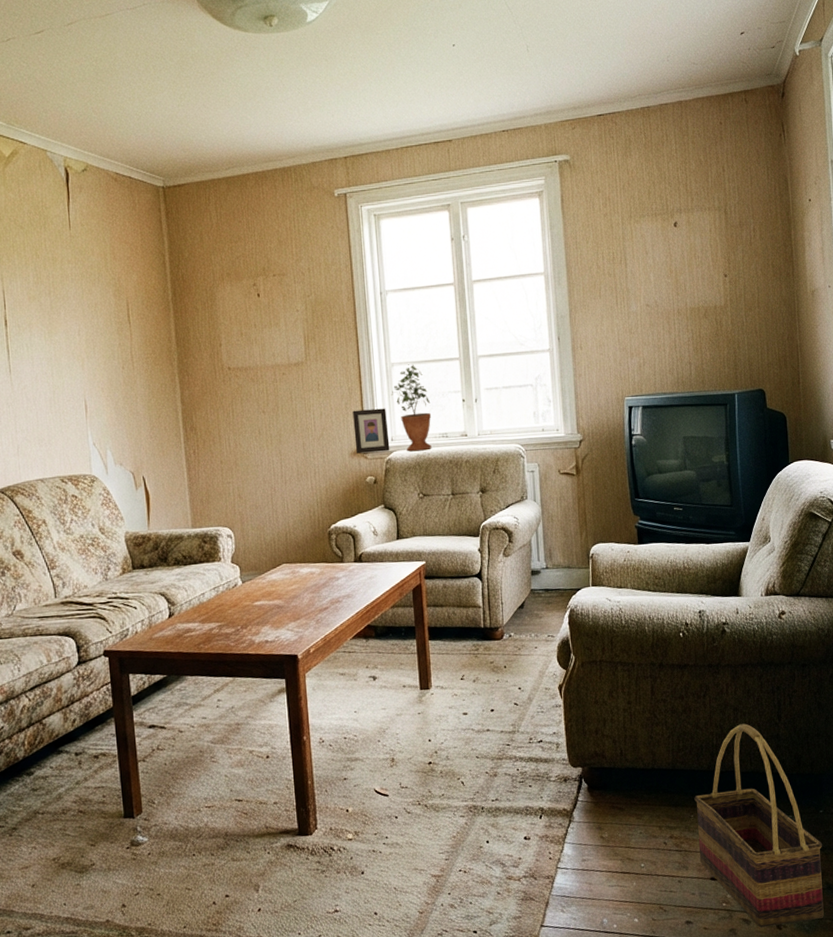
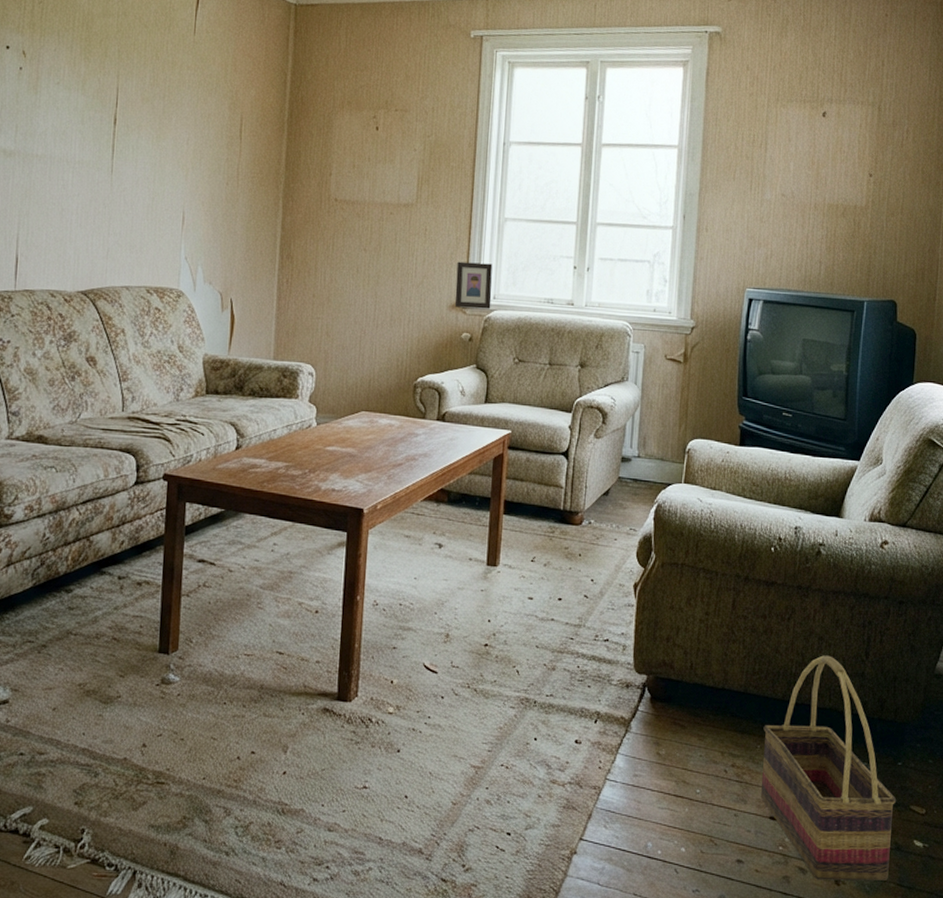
potted plant: present [391,364,432,452] -> none [500,221,540,314]

